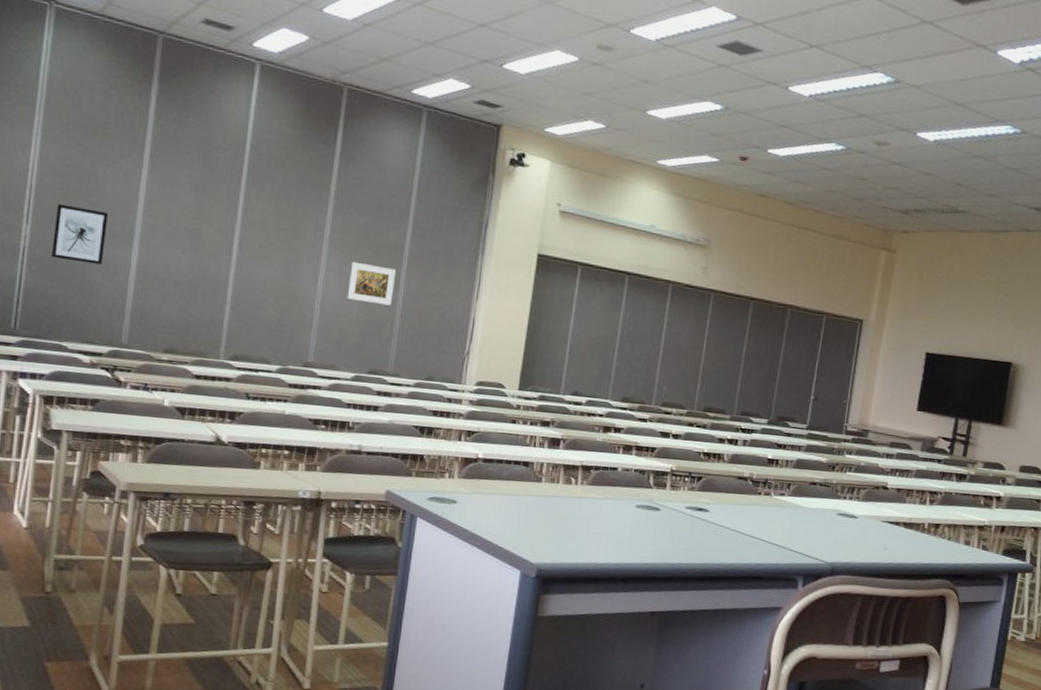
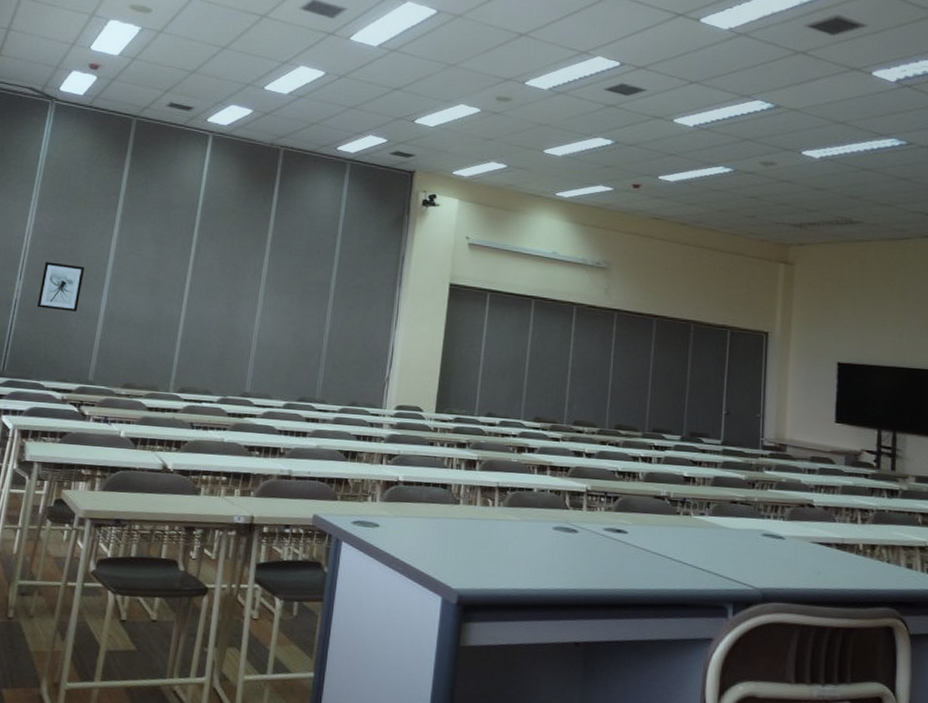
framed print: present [347,261,396,306] -> none [280,298,323,337]

